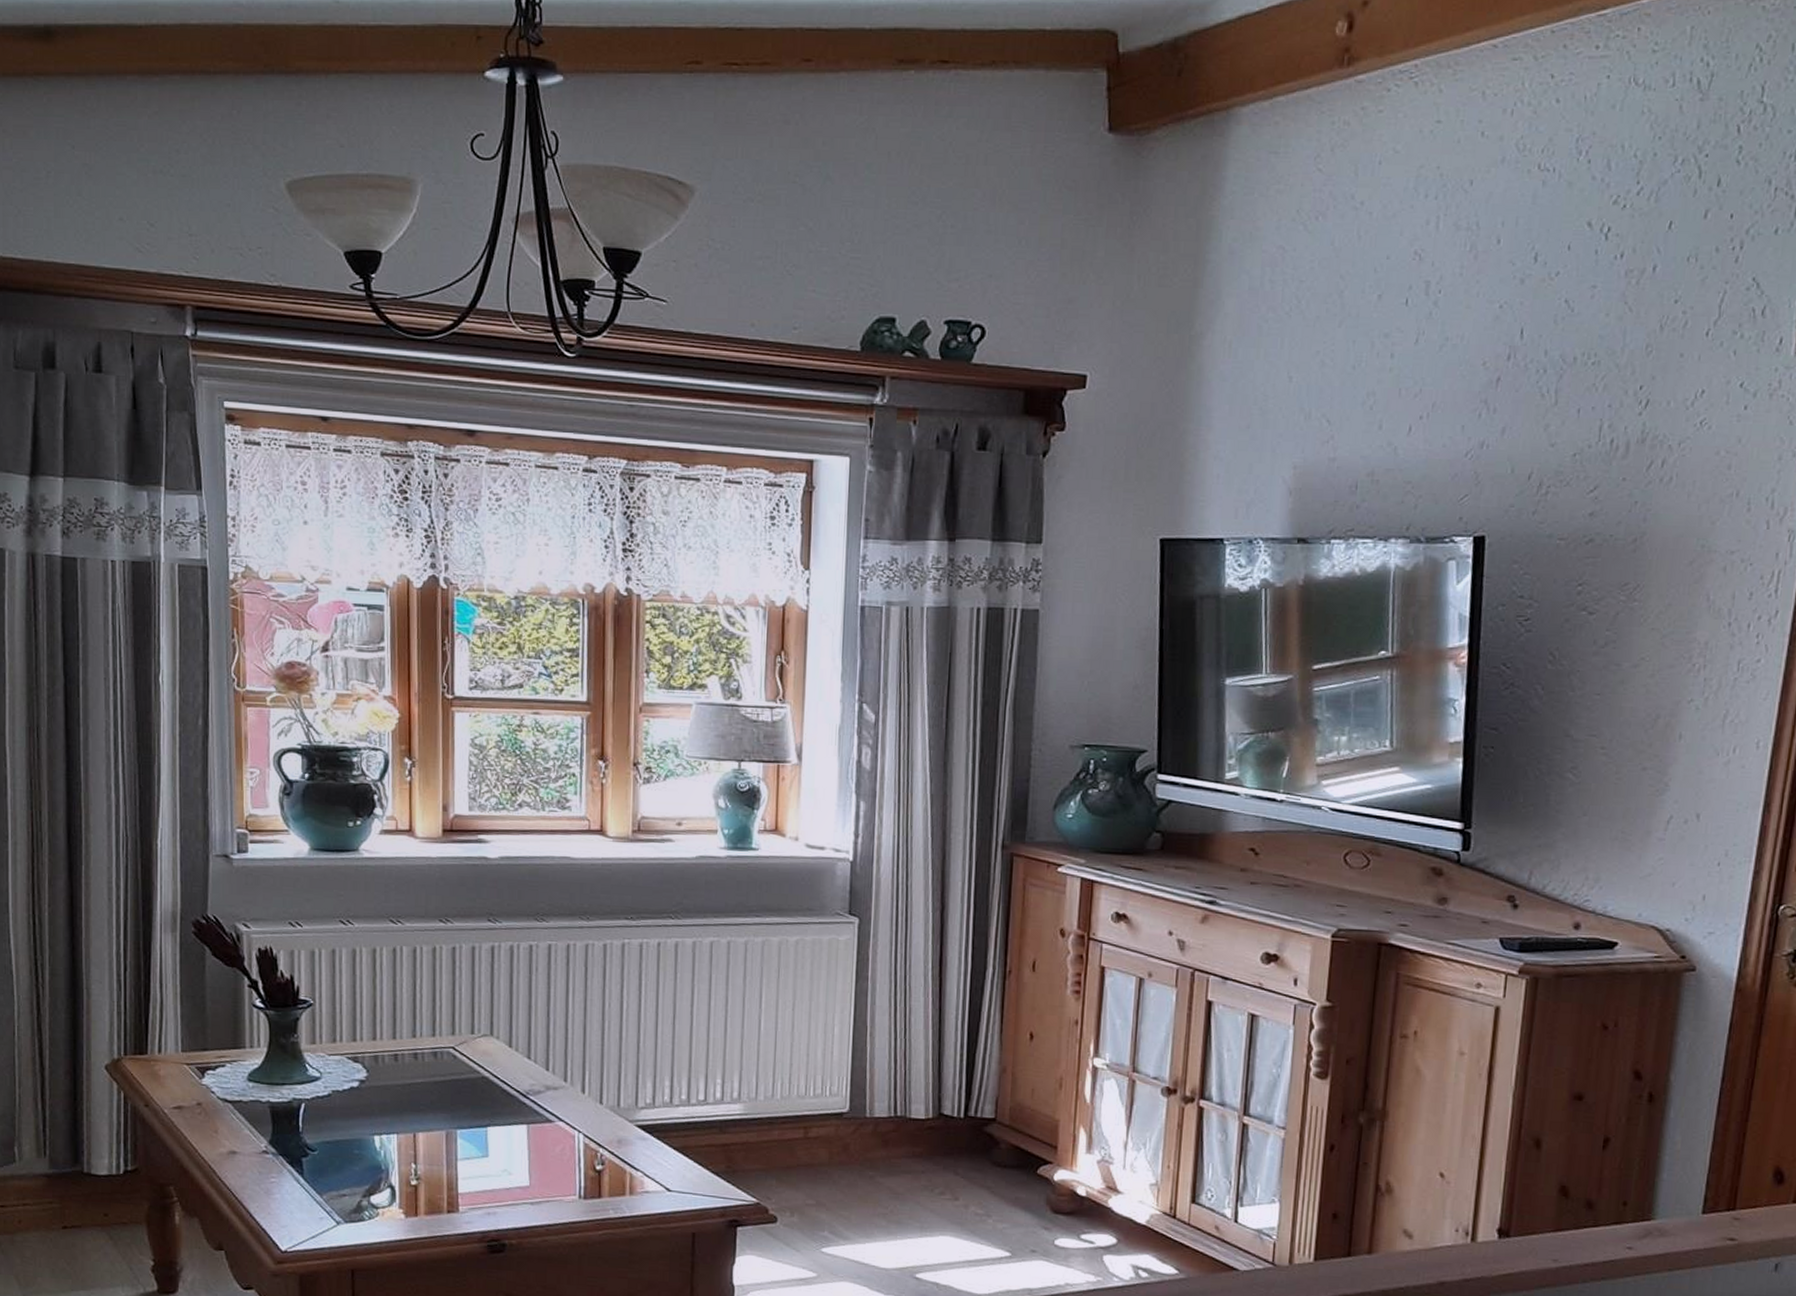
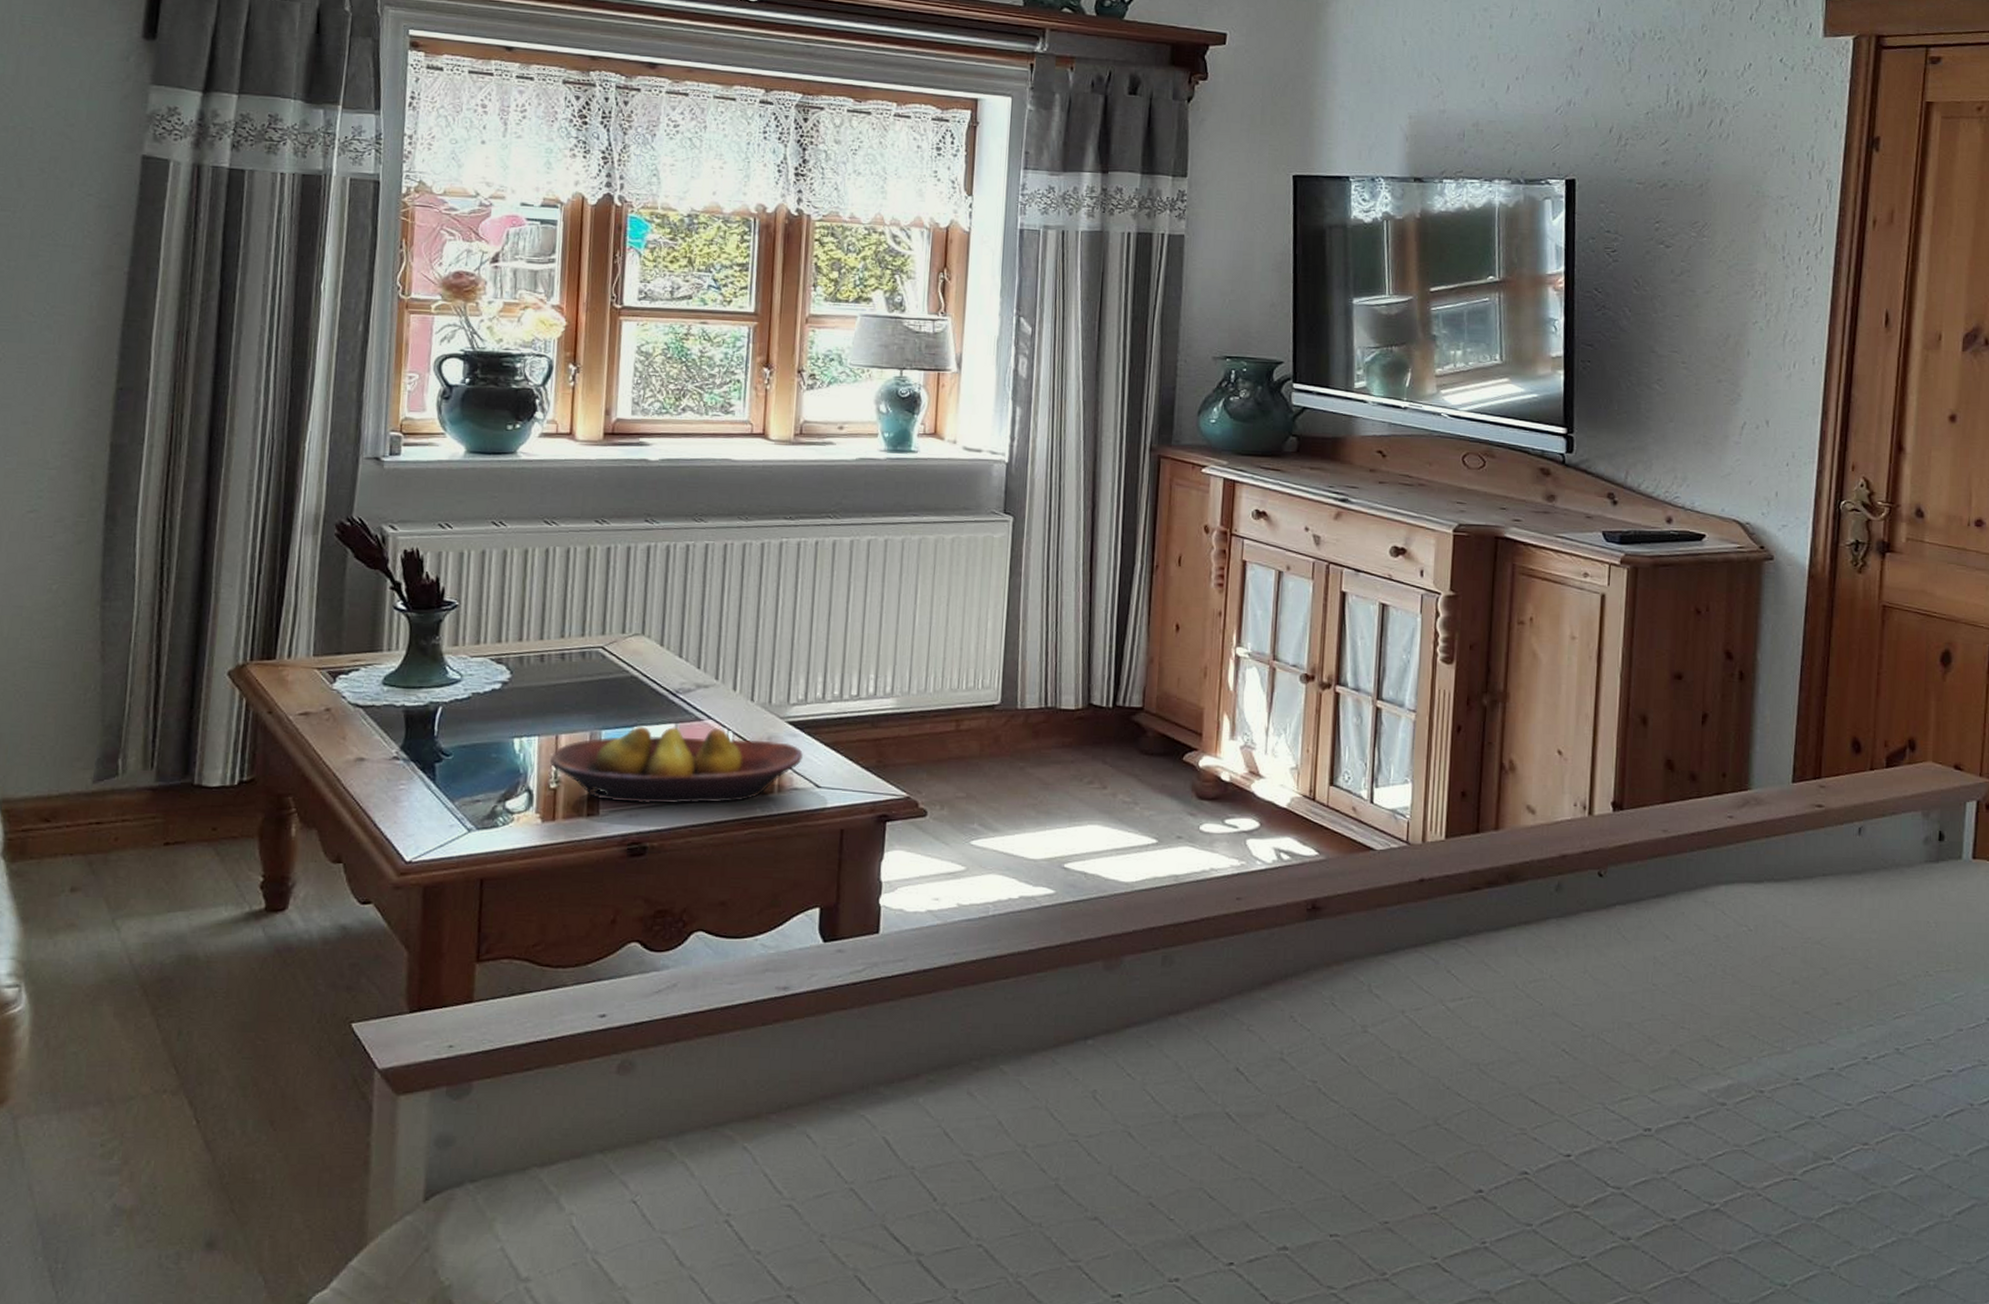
fruit bowl: none [409,1127,653,1204] -> present [549,727,803,805]

